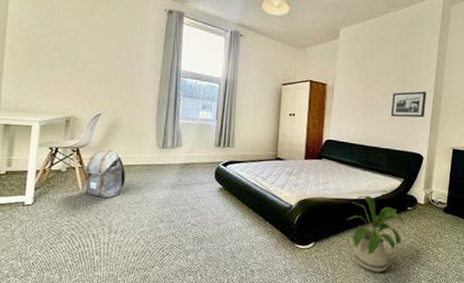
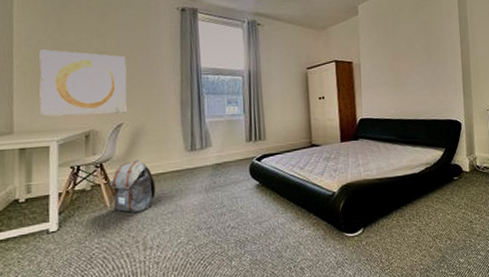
wall art: none [26,33,111,105] -> present [39,49,127,117]
house plant: present [346,195,405,273] -> none [393,170,453,251]
picture frame: present [390,91,427,118] -> none [420,56,456,87]

